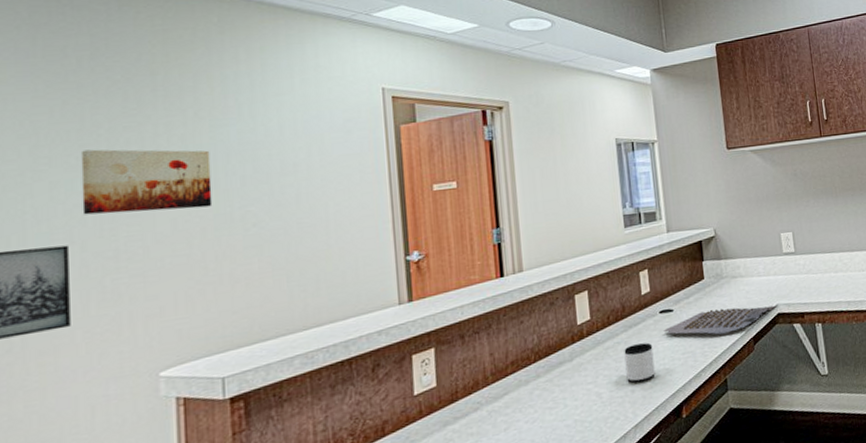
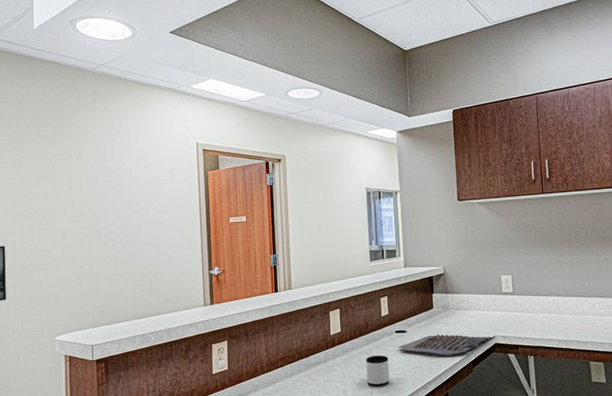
wall art: present [80,149,213,215] -> none [12,181,87,226]

